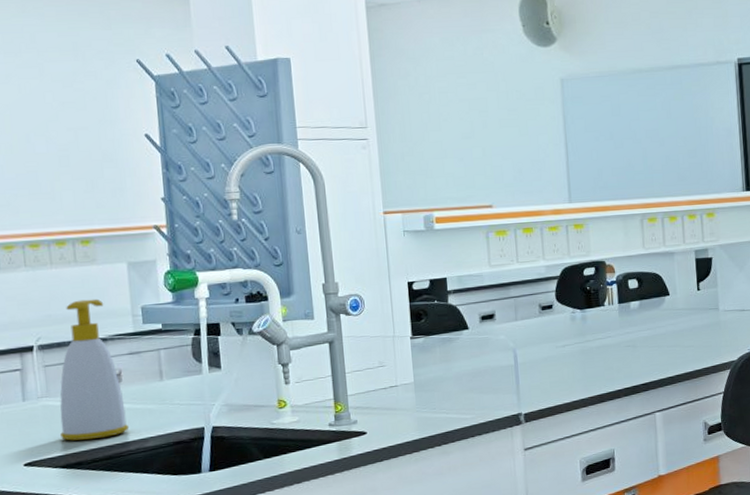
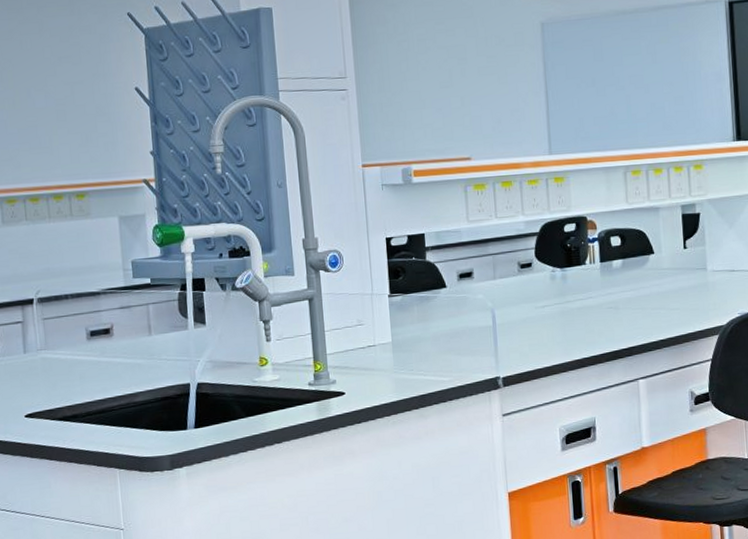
soap bottle: present [60,298,130,441] -> none [57,252,121,394]

